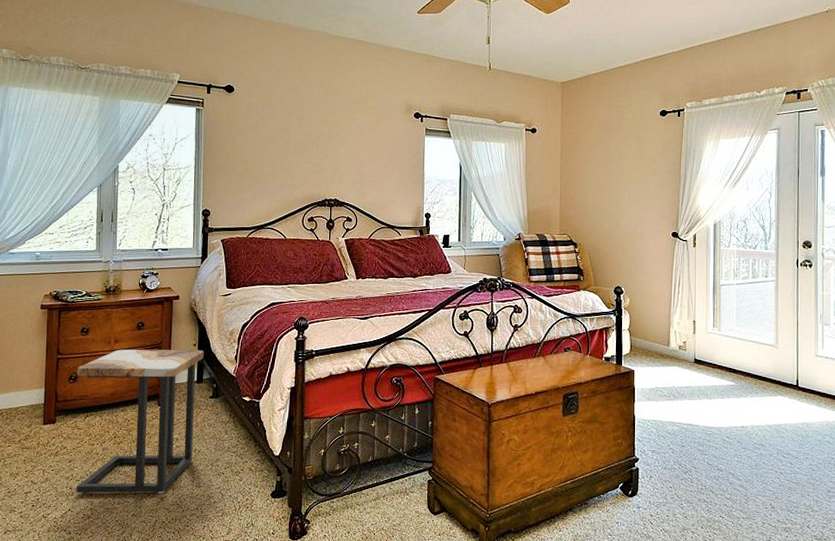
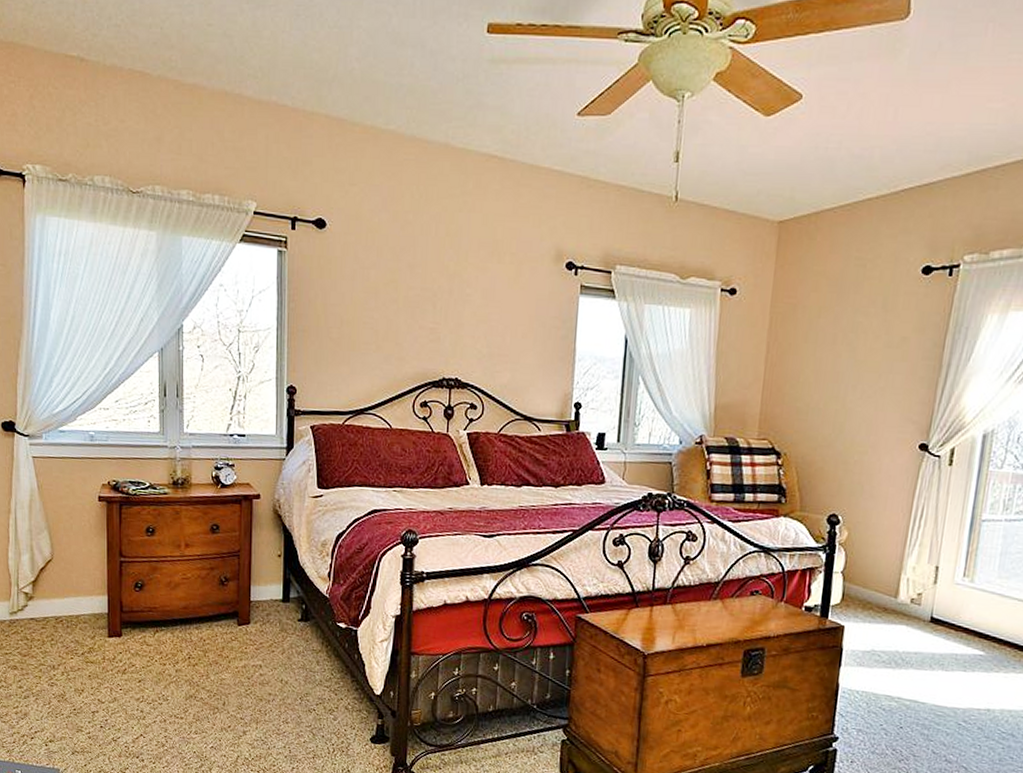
side table: present [76,349,204,494] -> none [143,555,291,726]

